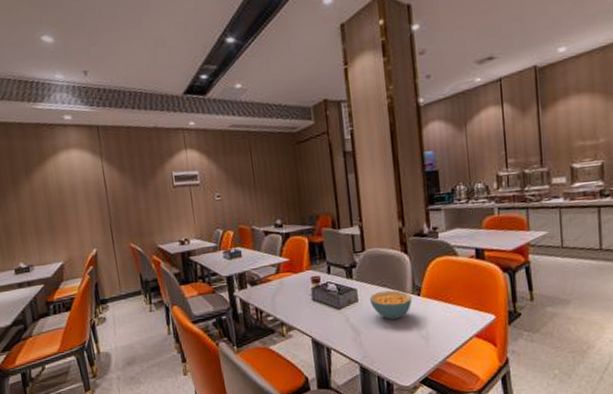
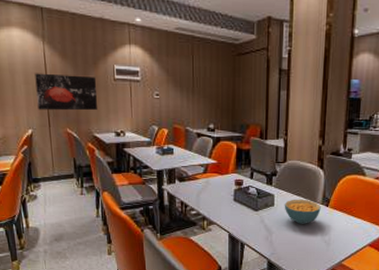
wall art: none [95,186,159,228] -> present [35,73,97,111]

